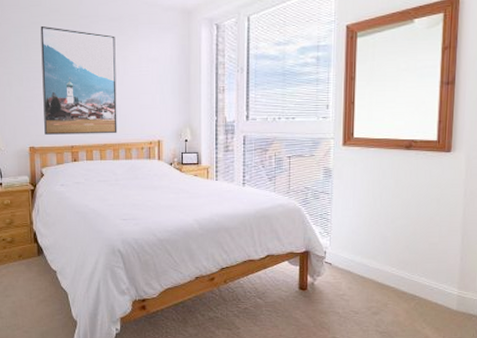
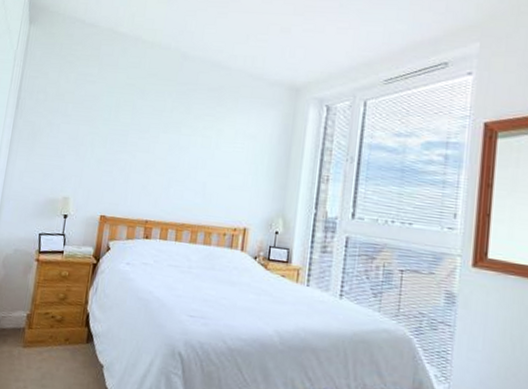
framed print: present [40,25,118,135] -> none [119,88,212,214]

